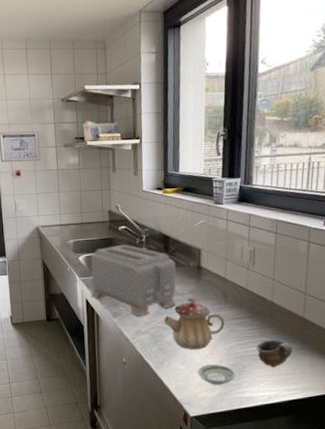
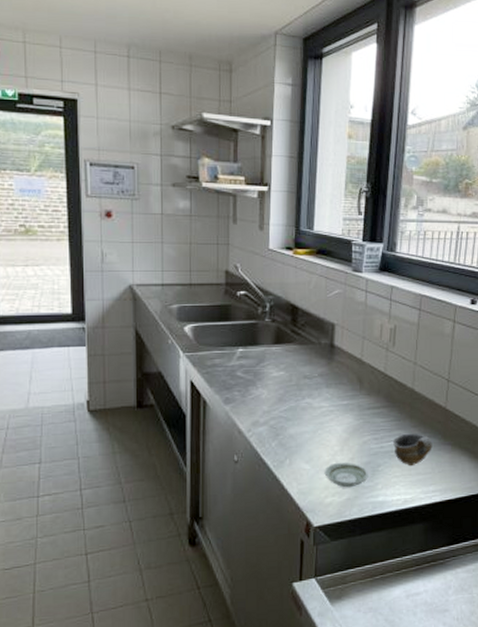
toaster: present [90,244,177,317] -> none [196,313,305,404]
teapot: present [164,298,226,350] -> none [288,382,360,445]

